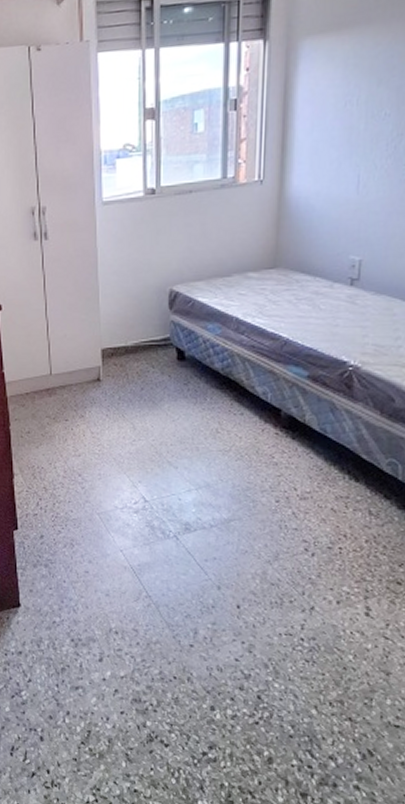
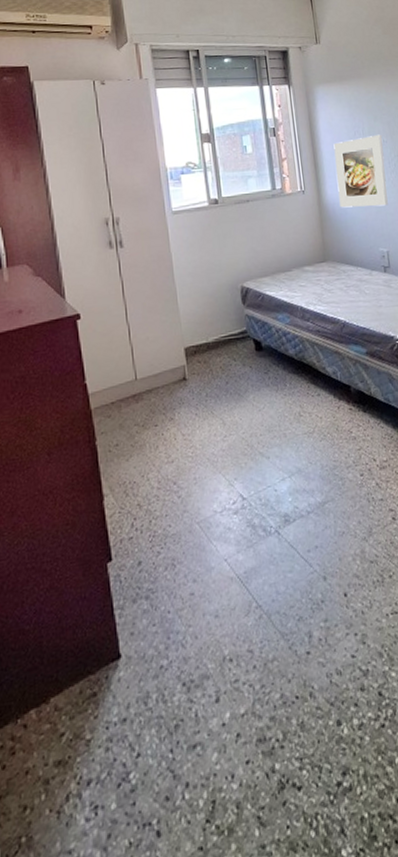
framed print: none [307,104,385,203] -> present [333,134,388,208]

